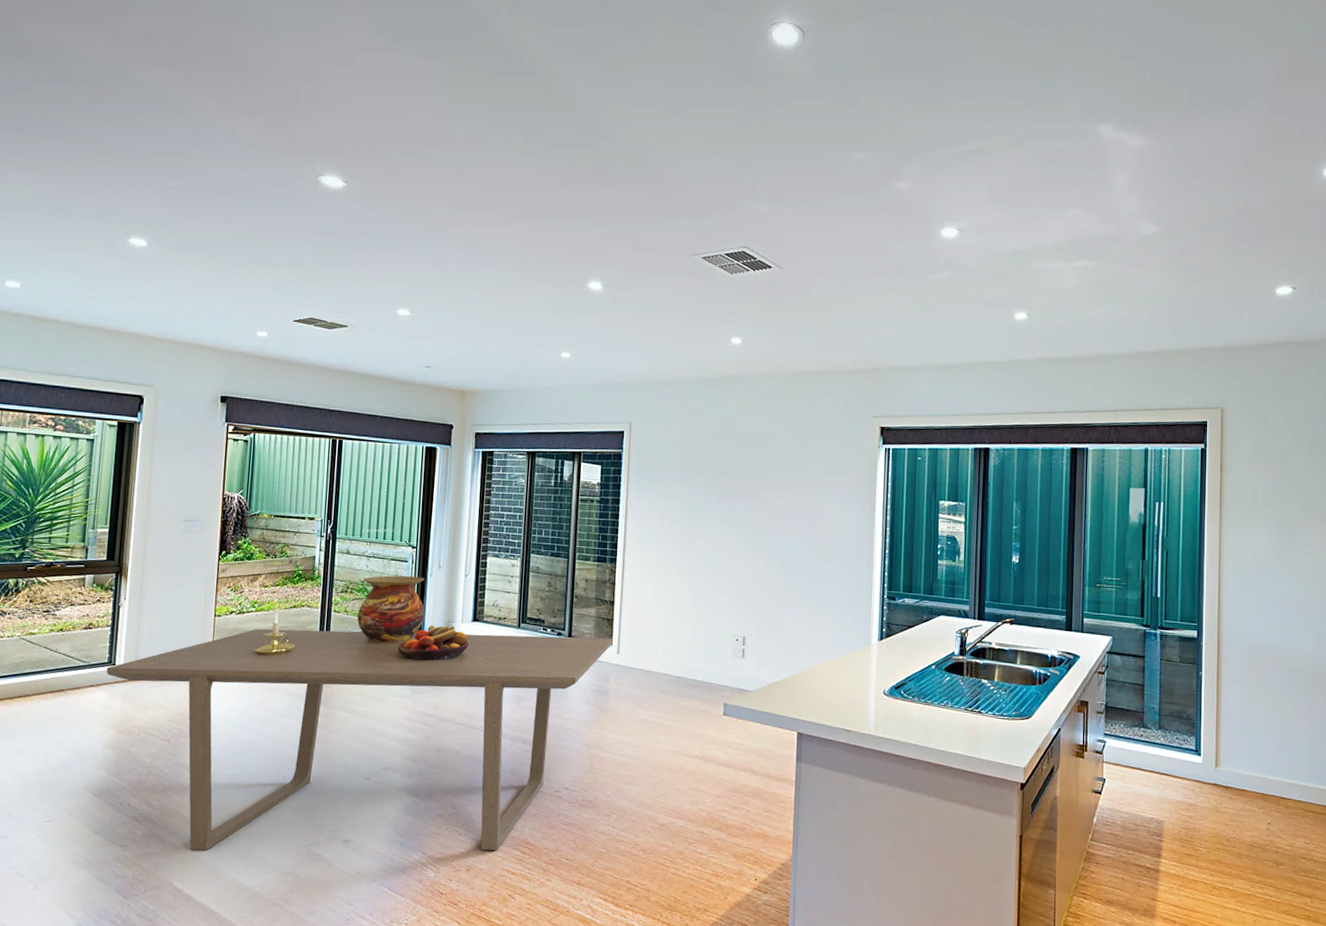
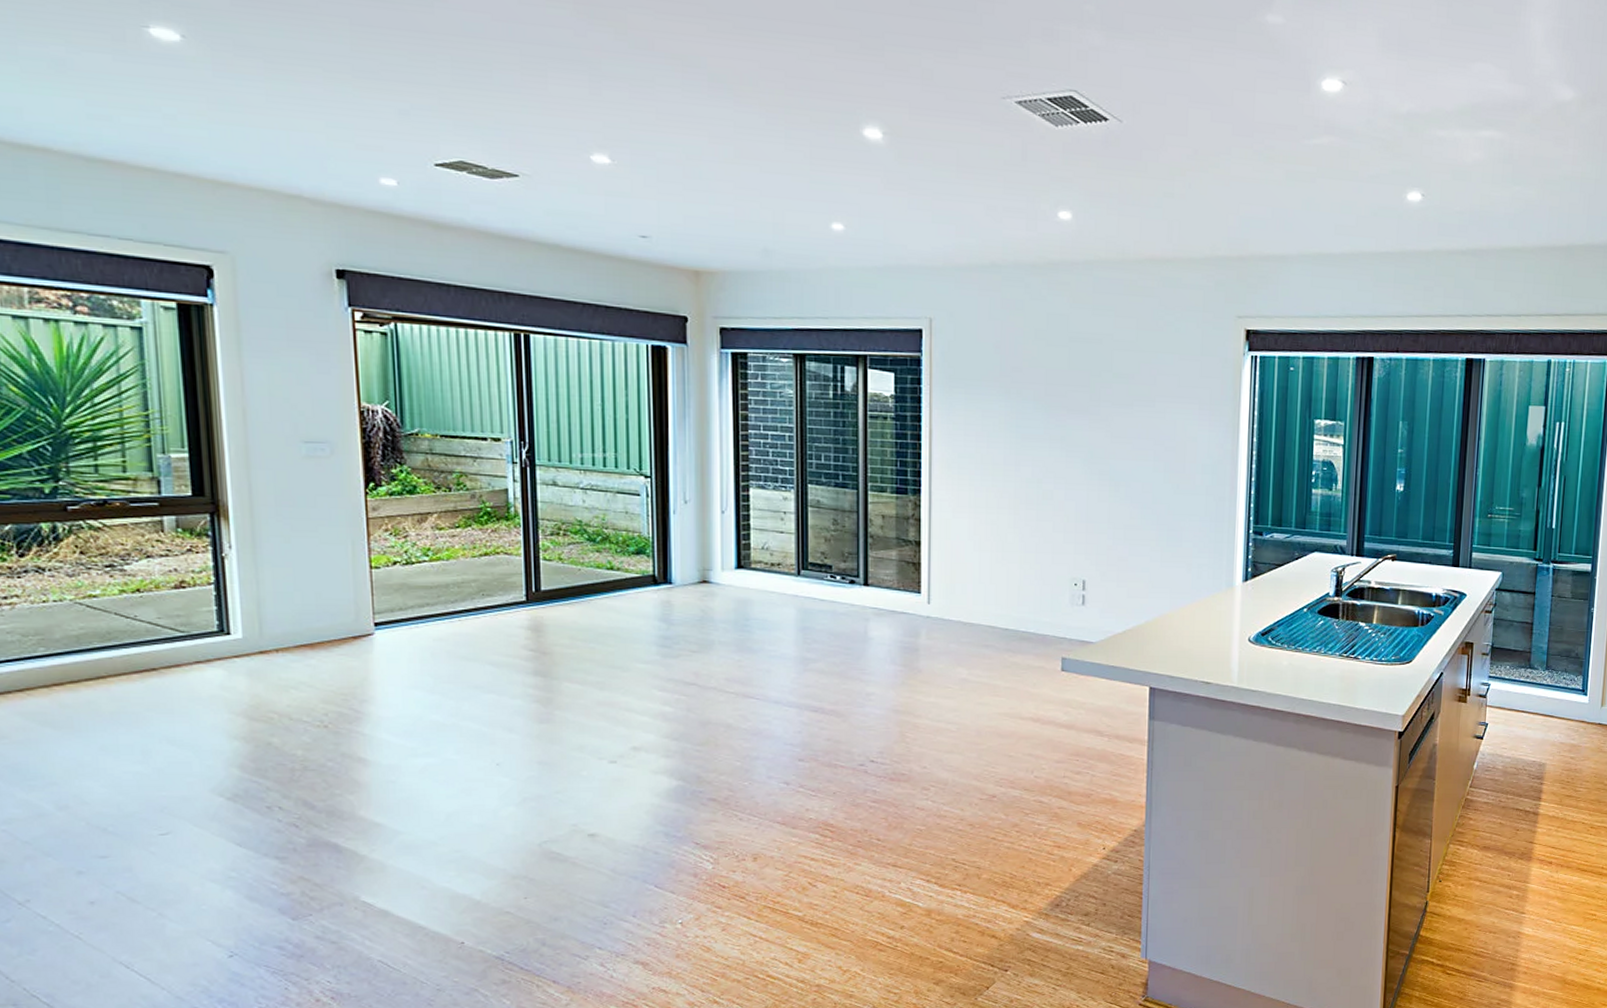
dining table: present [106,628,614,851] -> none [217,583,923,857]
candle holder: present [253,612,296,656] -> none [433,562,494,617]
vase: present [357,575,425,644] -> none [577,513,671,598]
fruit bowl: present [397,625,469,661] -> none [637,574,733,619]

